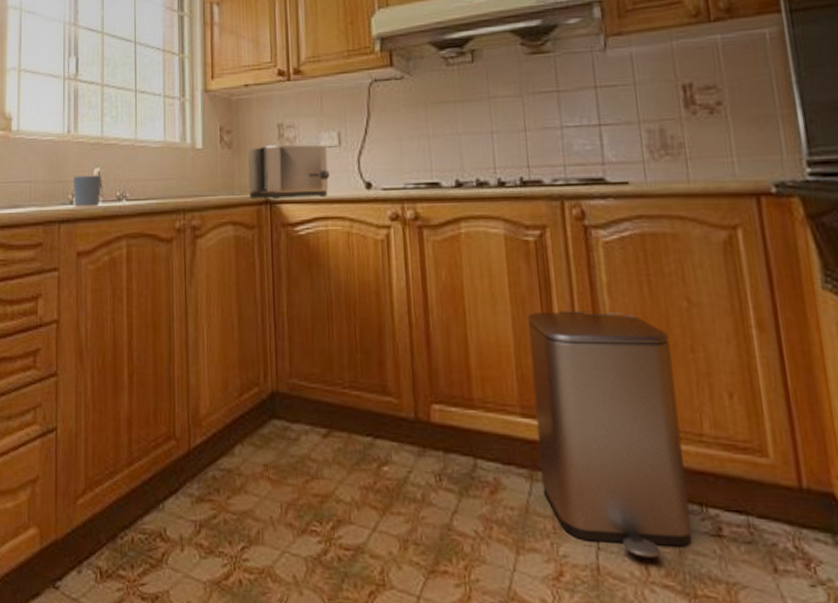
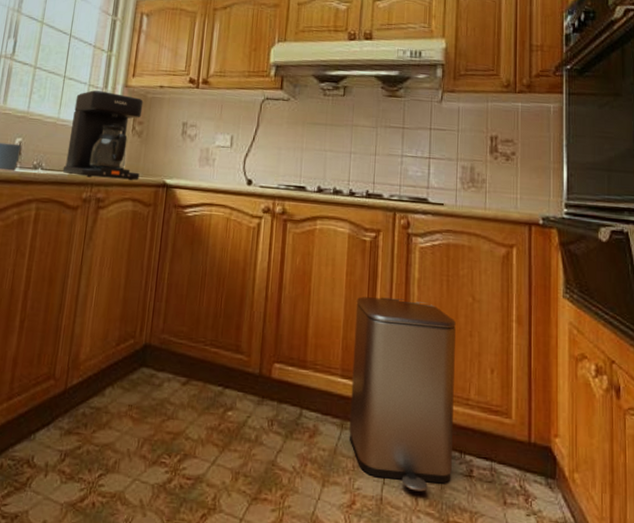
coffee maker: none [149,100,236,203] -> present [62,90,144,181]
toaster: present [247,144,330,200] -> none [150,138,221,187]

